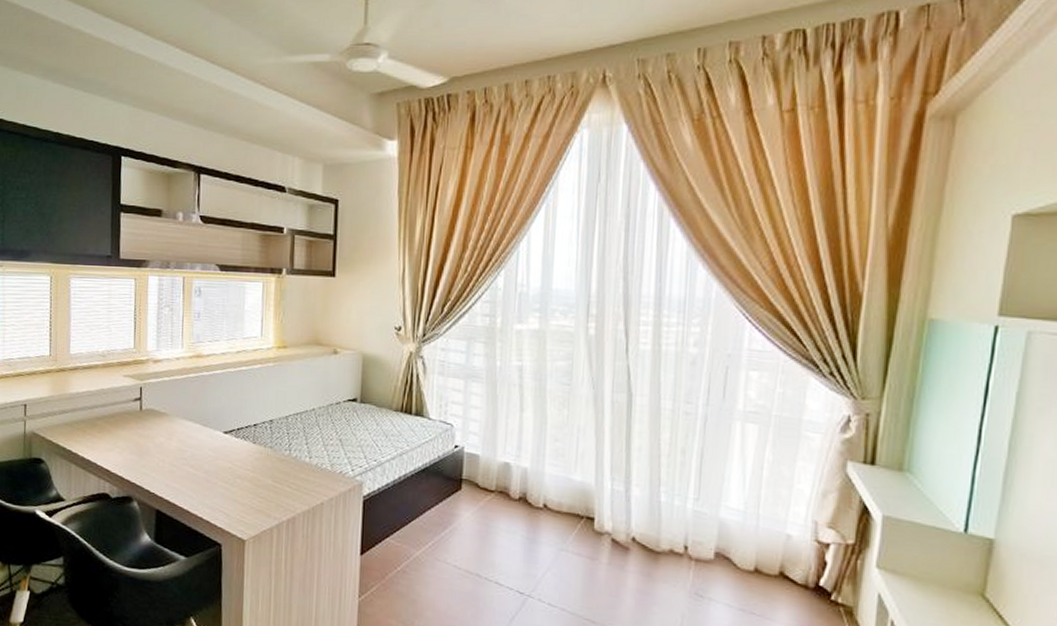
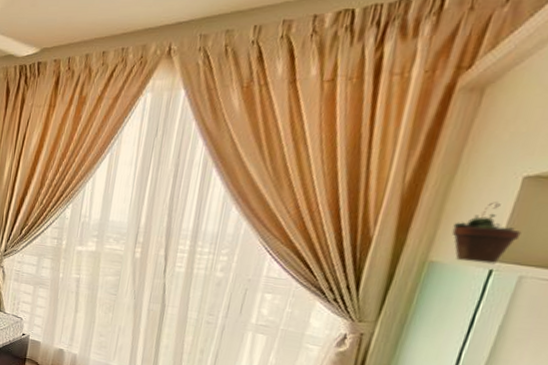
succulent plant: none [948,245,1021,319] -> present [451,202,522,264]

